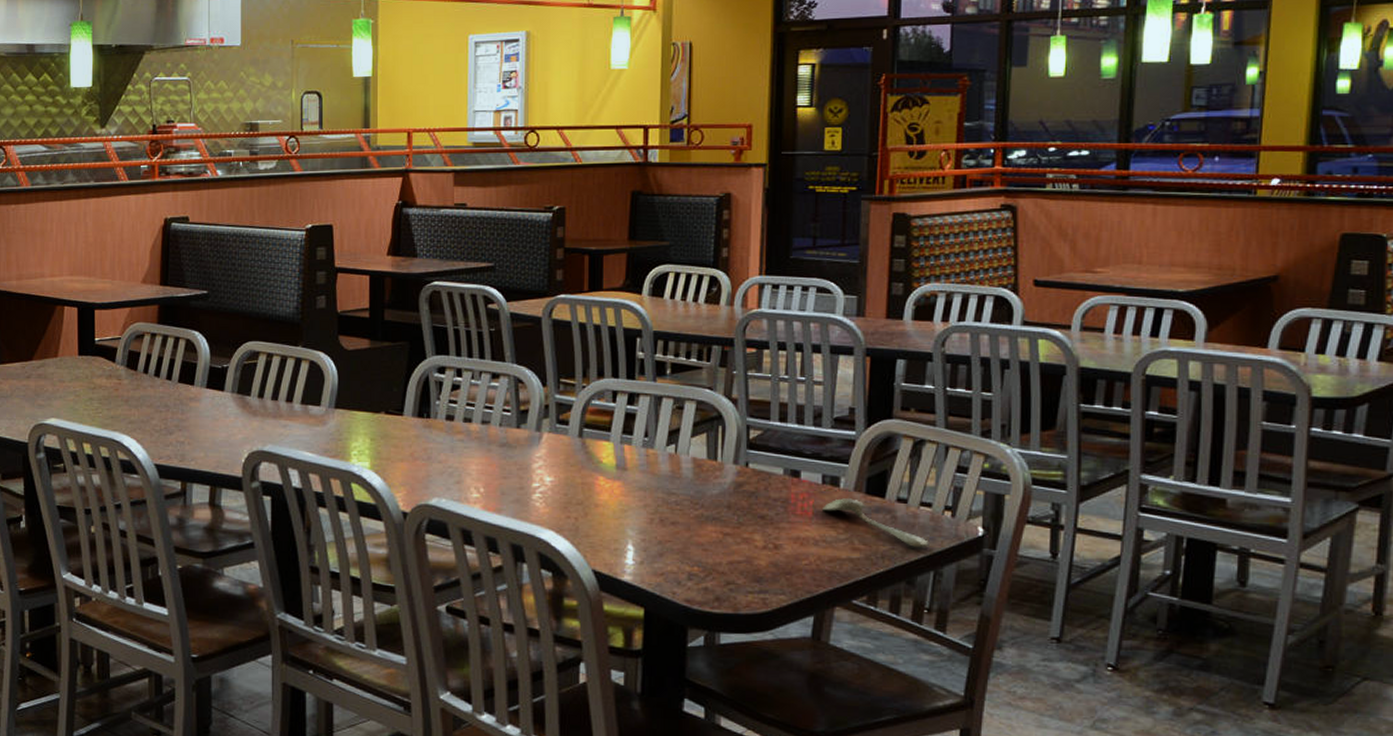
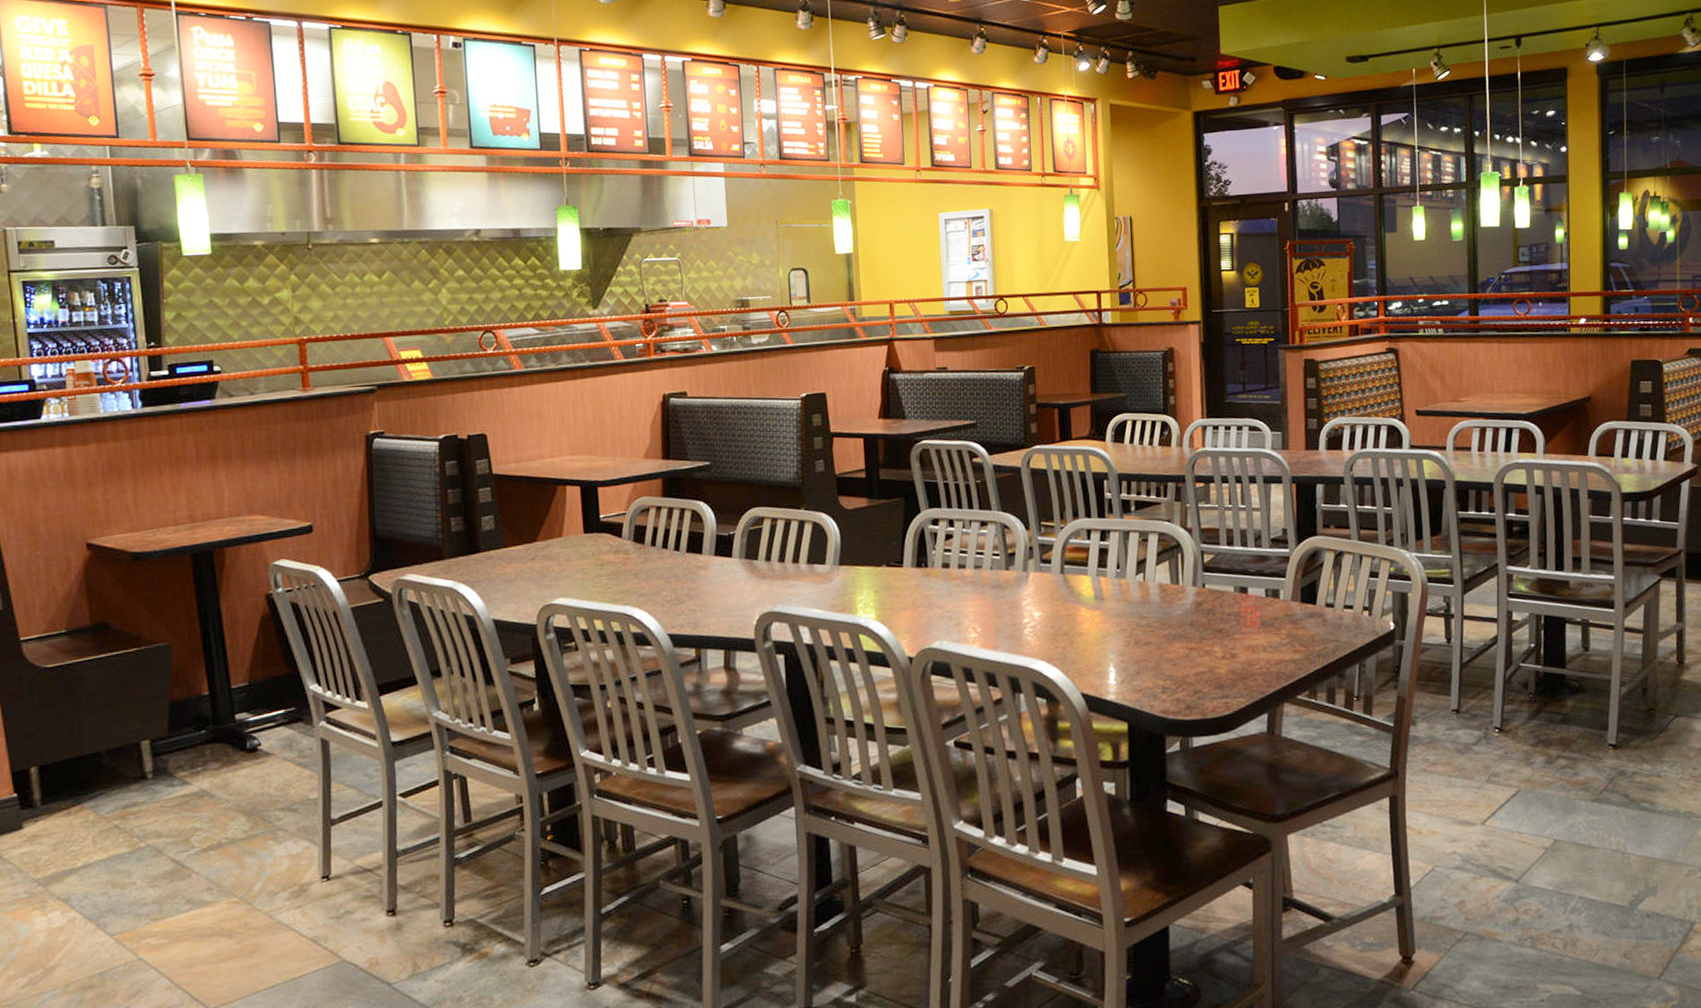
spoon: present [823,498,929,548] -> none [1268,607,1354,645]

